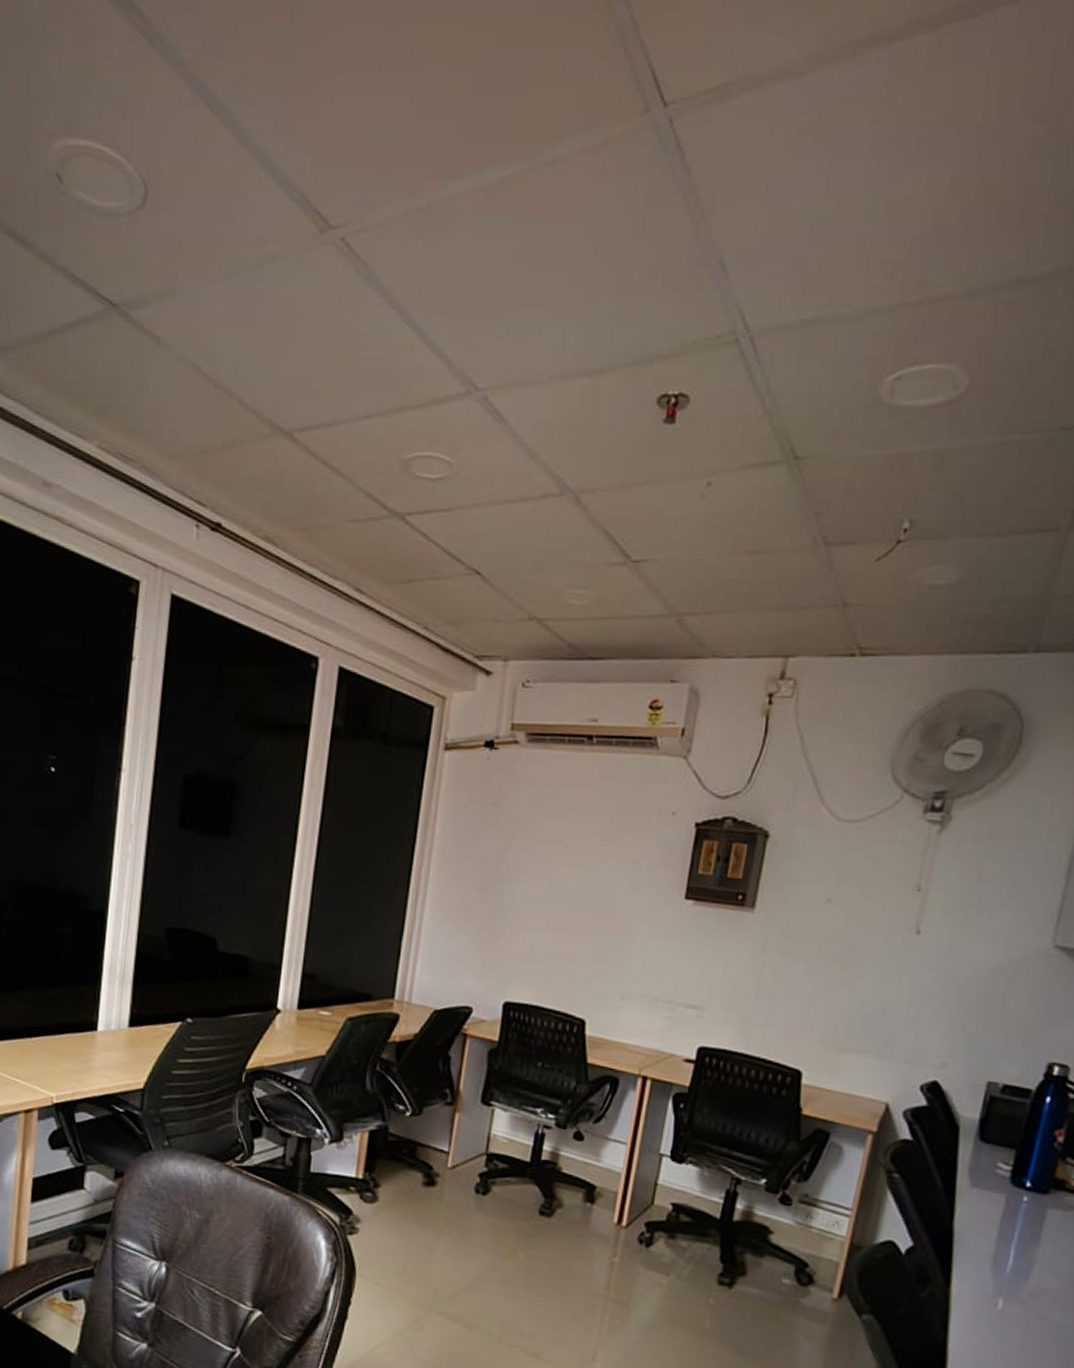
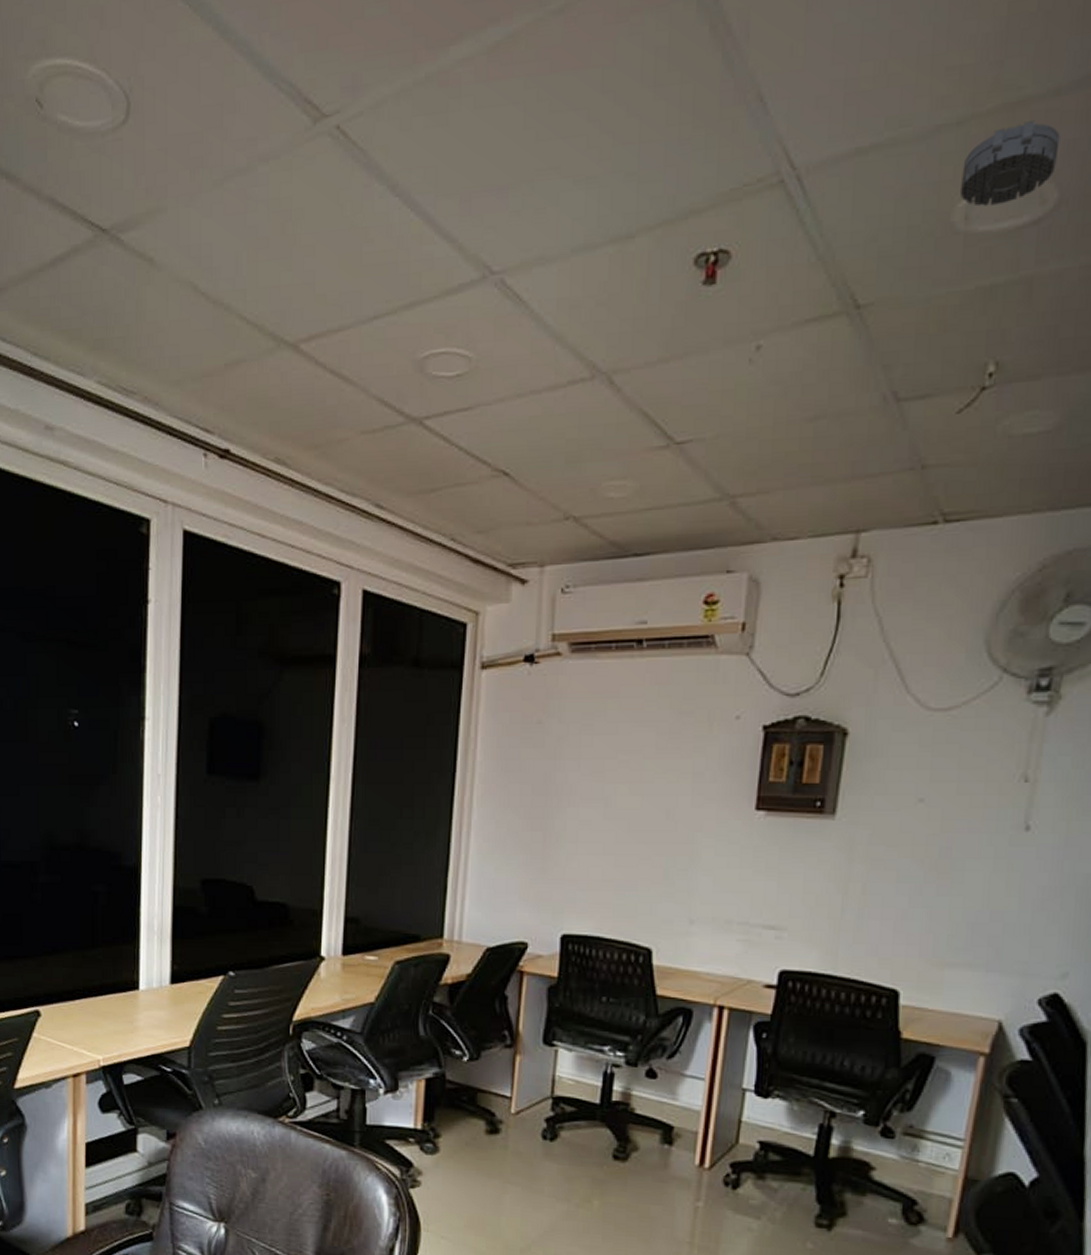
smoke detector: none [886,316,972,384] -> present [959,121,1060,207]

